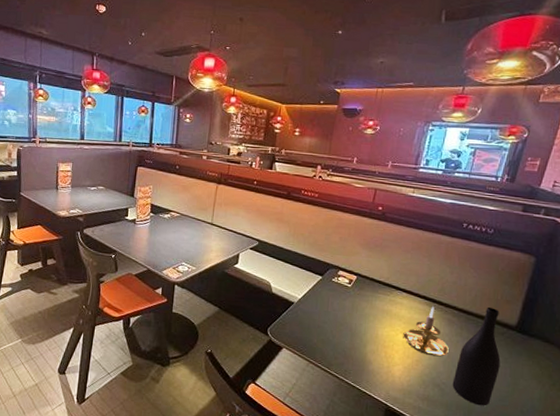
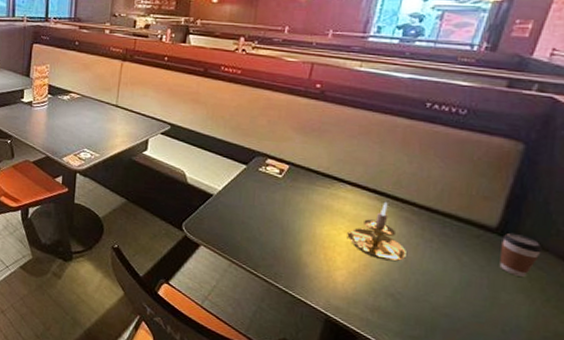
wine bottle: present [452,306,501,406] -> none [410,203,475,322]
coffee cup: none [518,330,549,366] -> present [499,233,542,277]

